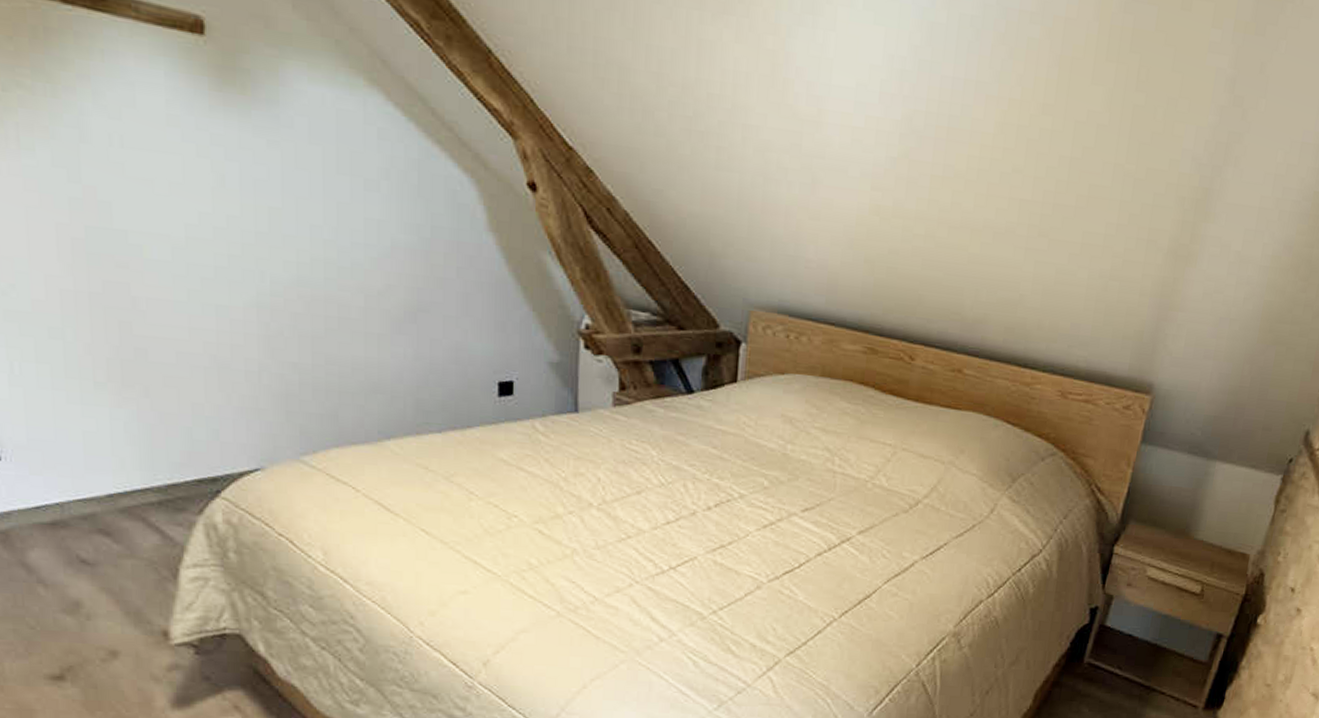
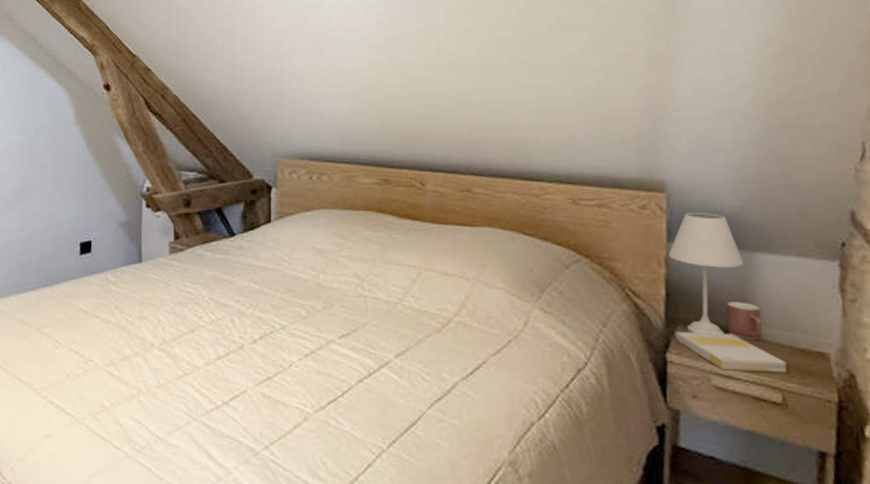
book: none [1125,527,1214,569] -> present [675,331,787,373]
table lamp: none [1137,417,1203,533] -> present [668,213,744,334]
mug: none [1172,504,1207,540] -> present [725,302,763,340]

